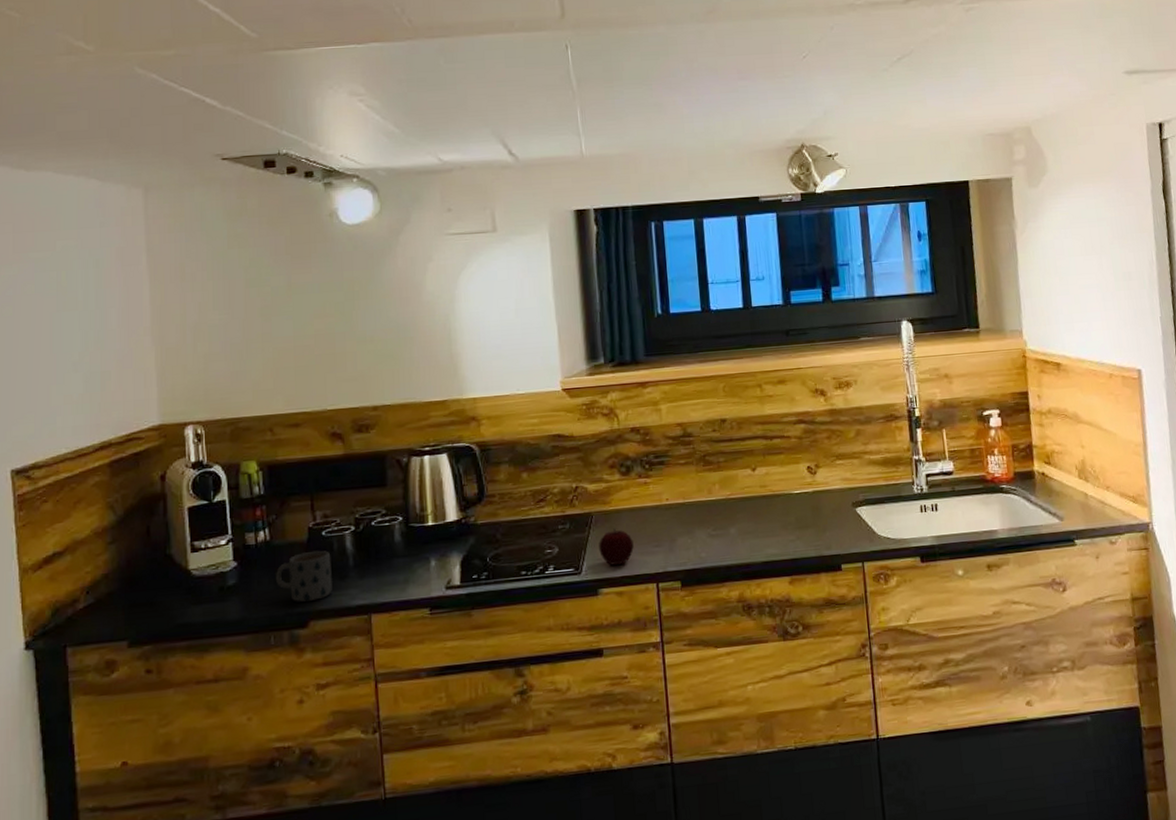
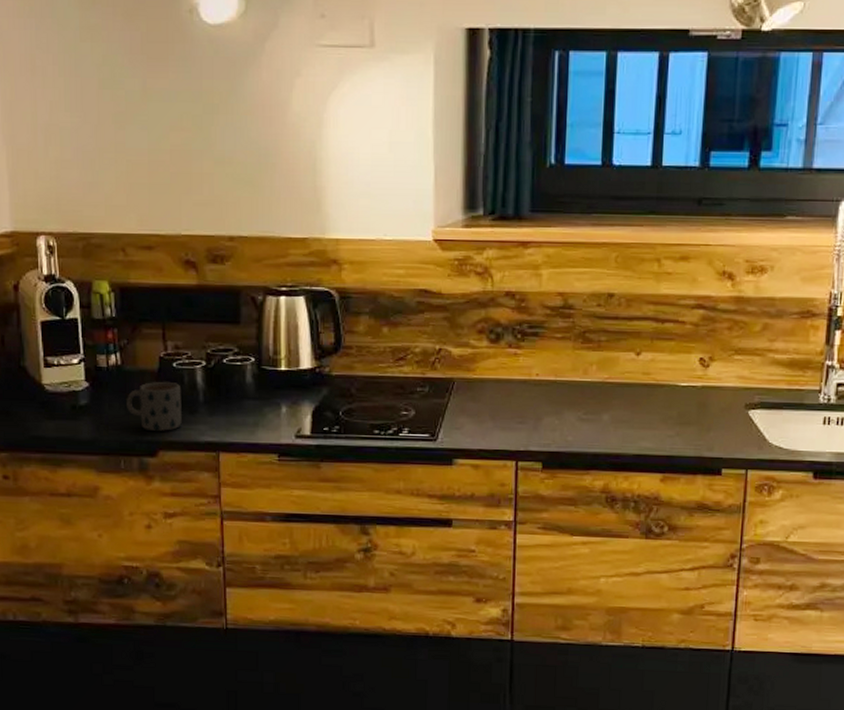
apple: present [599,528,634,566] -> none [458,398,496,438]

